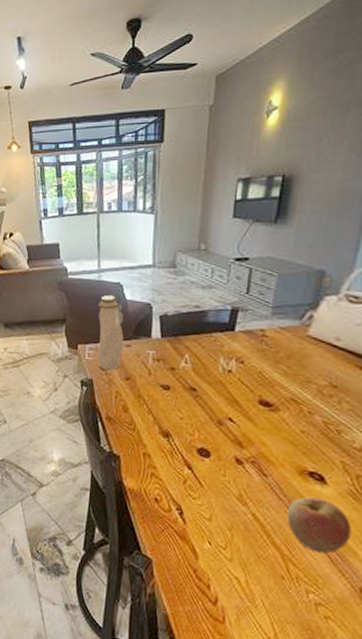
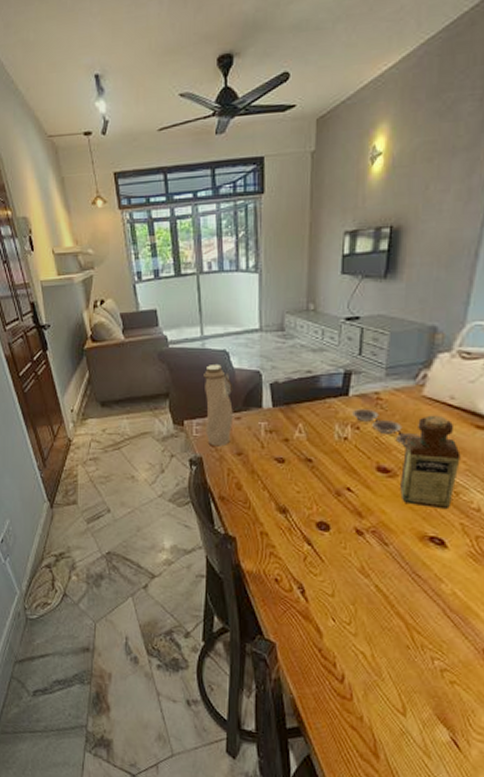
plate: none [236,344,305,383] -> present [351,409,421,446]
bottle: none [281,354,344,447] -> present [400,415,461,510]
apple: present [286,496,352,554] -> none [409,562,473,619]

